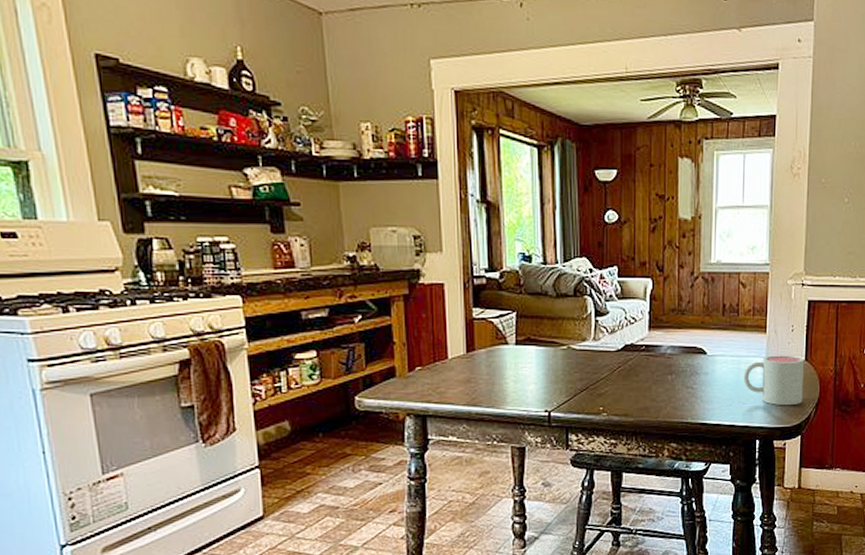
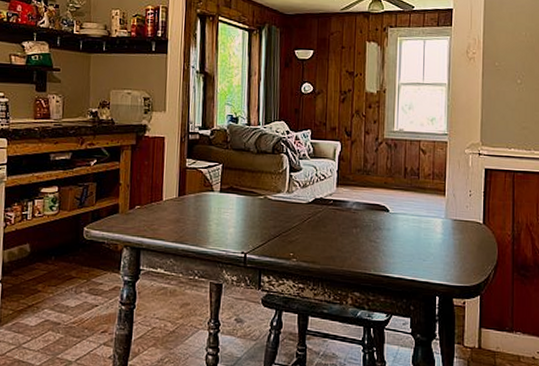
mug: present [743,355,804,406] -> none [423,217,482,266]

